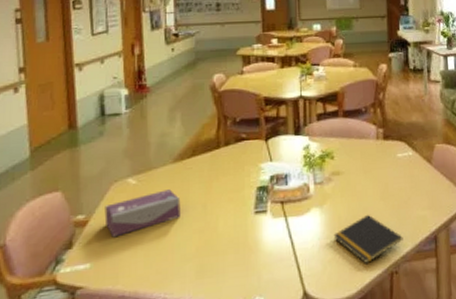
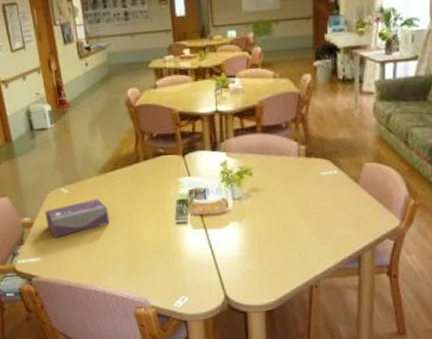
notepad: present [333,214,403,264] -> none [253,230,324,277]

